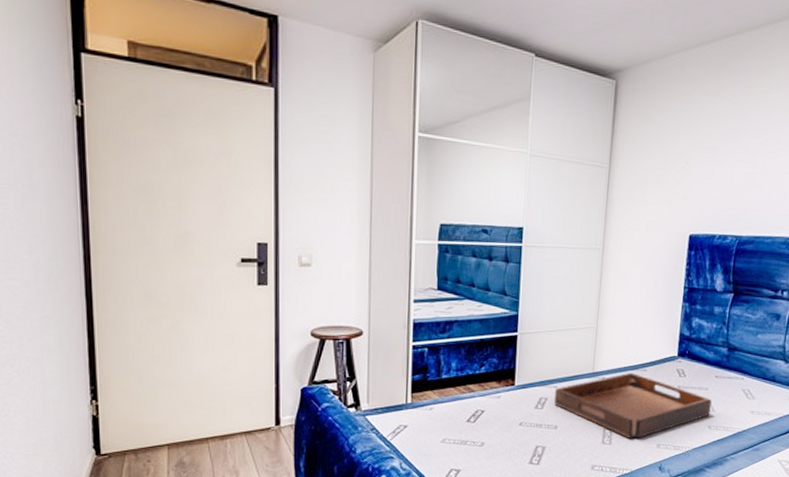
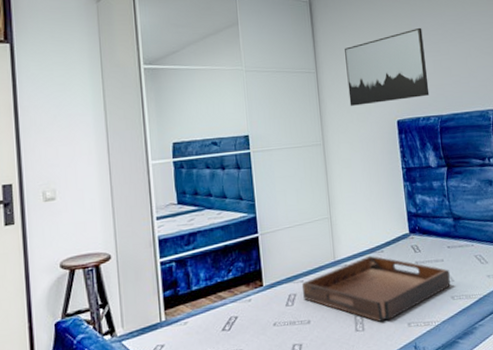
wall art: none [640,131,740,213] -> present [345,27,430,106]

